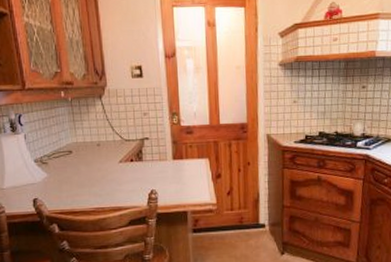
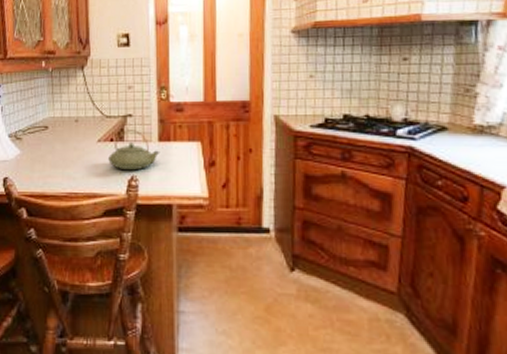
teapot: none [130,151,175,186] -> present [108,130,160,171]

